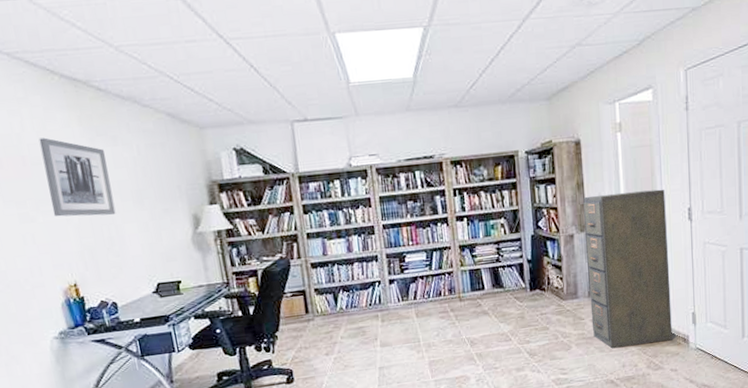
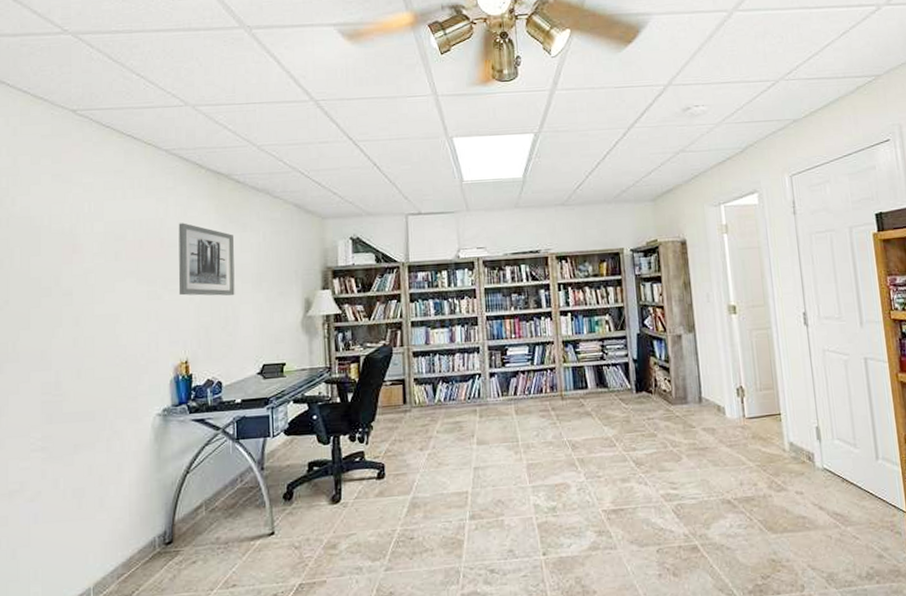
filing cabinet: present [583,189,673,349] -> none [691,291,795,463]

